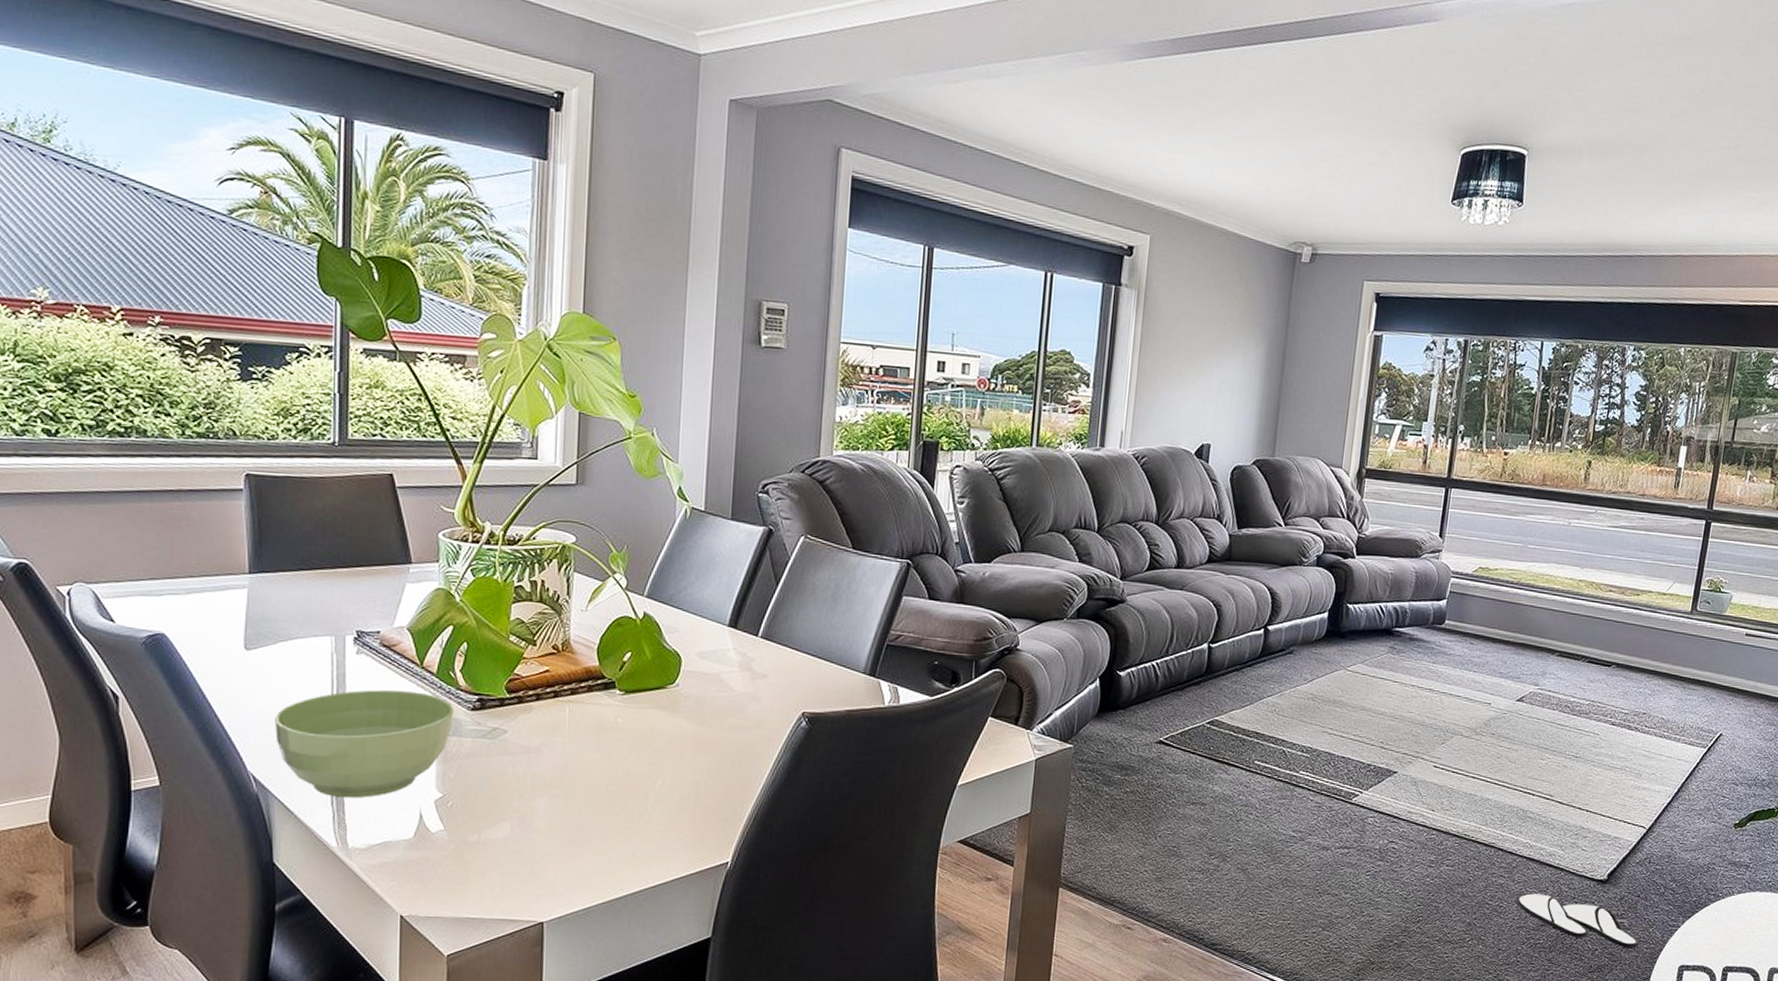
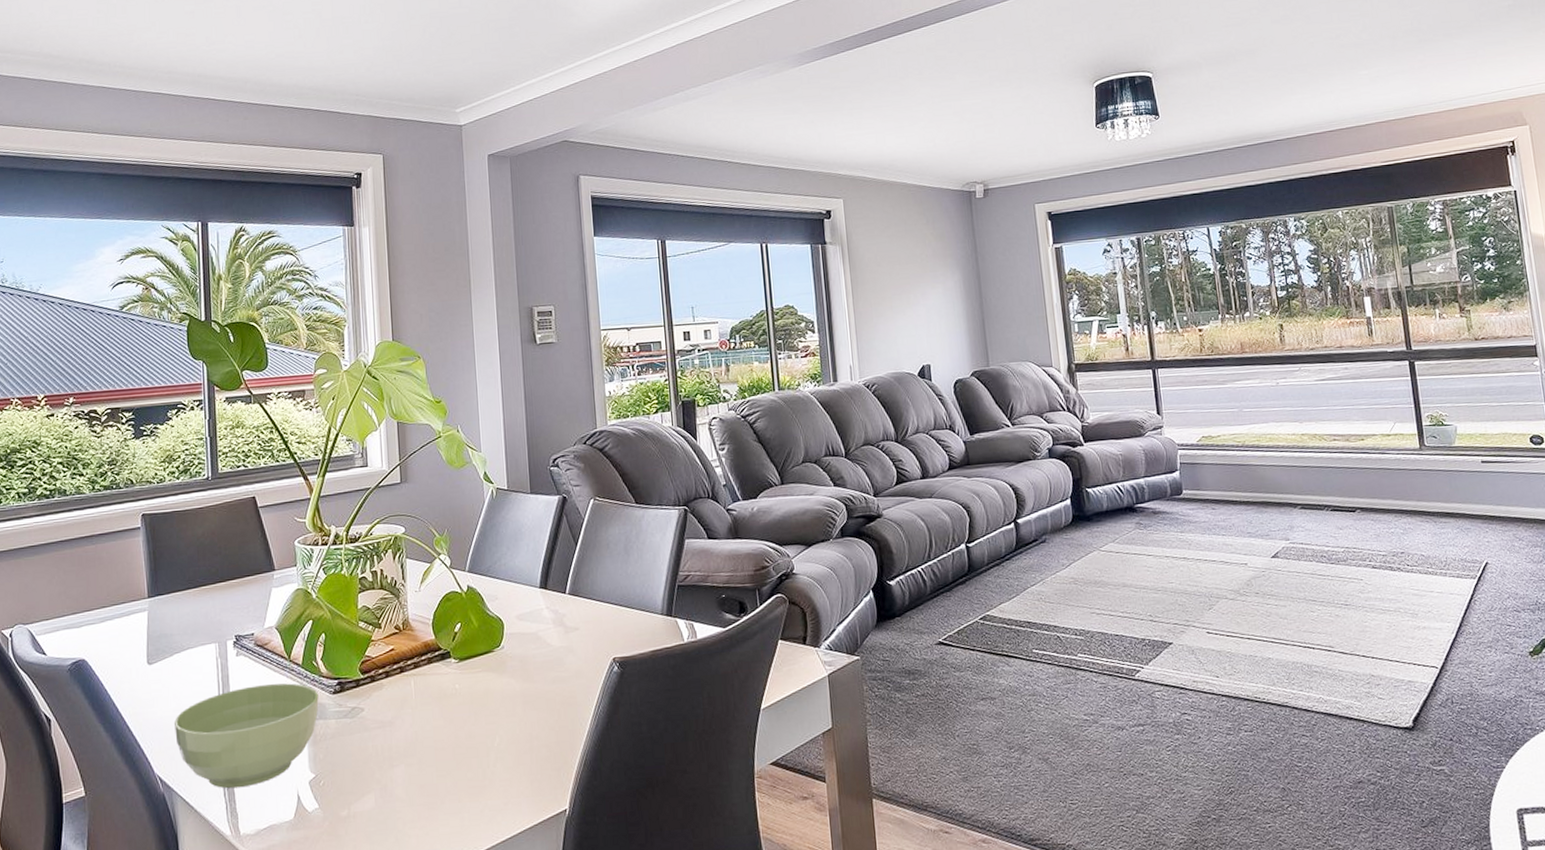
slippers: present [1515,893,1640,948] -> none [1324,749,1468,796]

